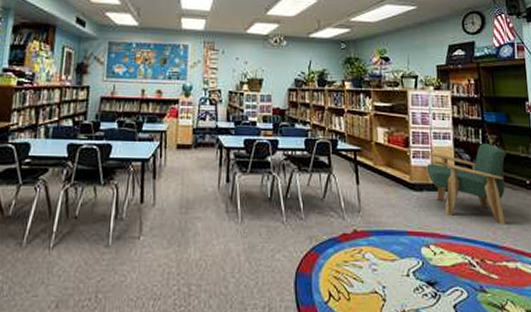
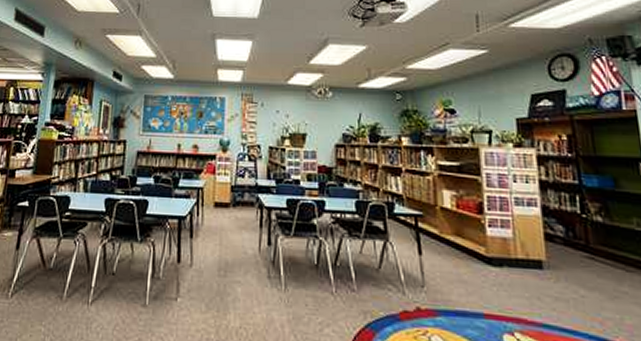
armchair: present [424,144,506,225] -> none [503,213,618,315]

